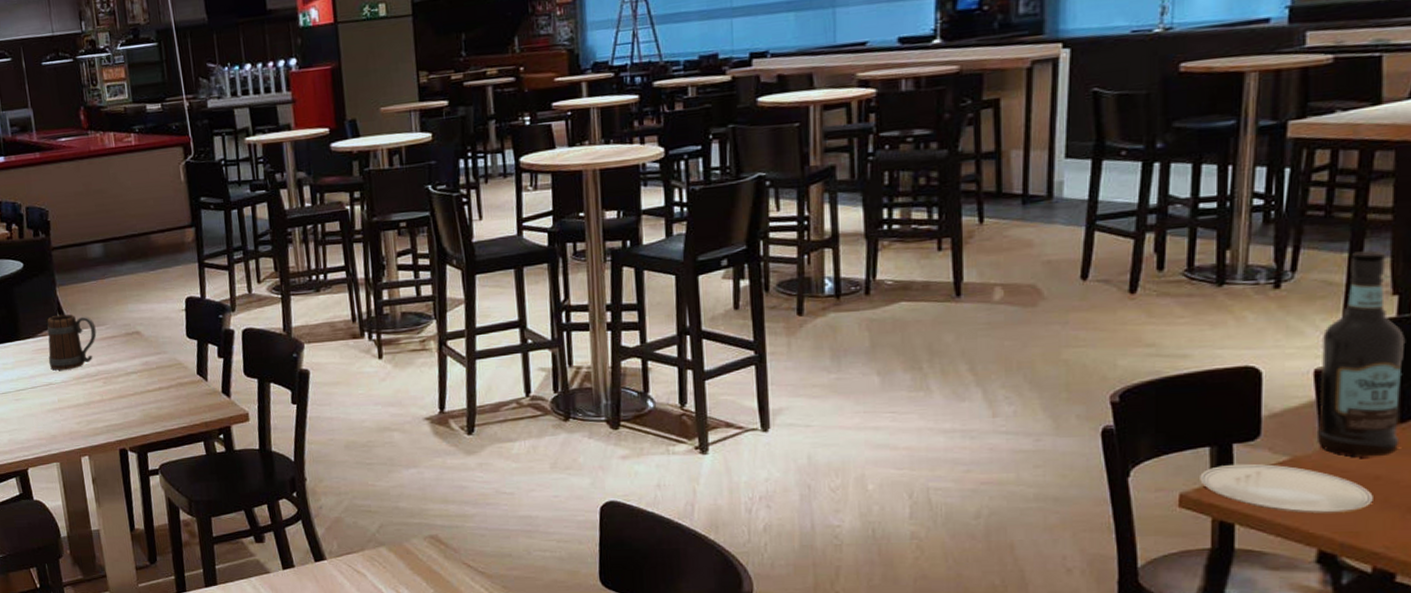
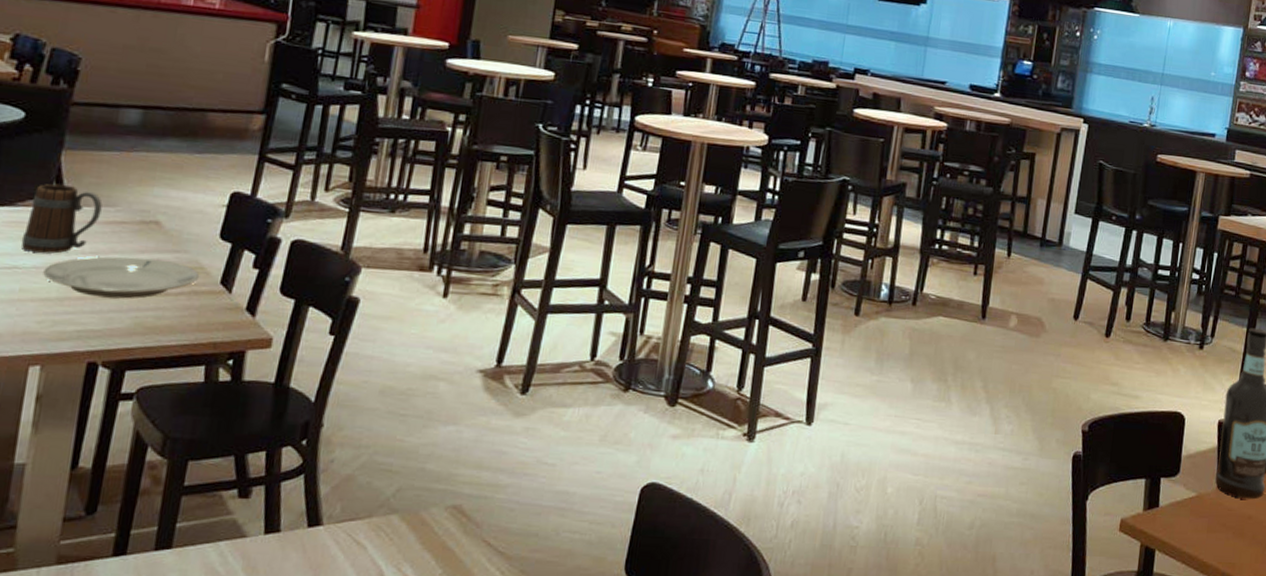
plate: none [70,362,181,398] -> present [43,256,200,299]
plate: present [1200,463,1373,514] -> none [1136,496,1246,546]

